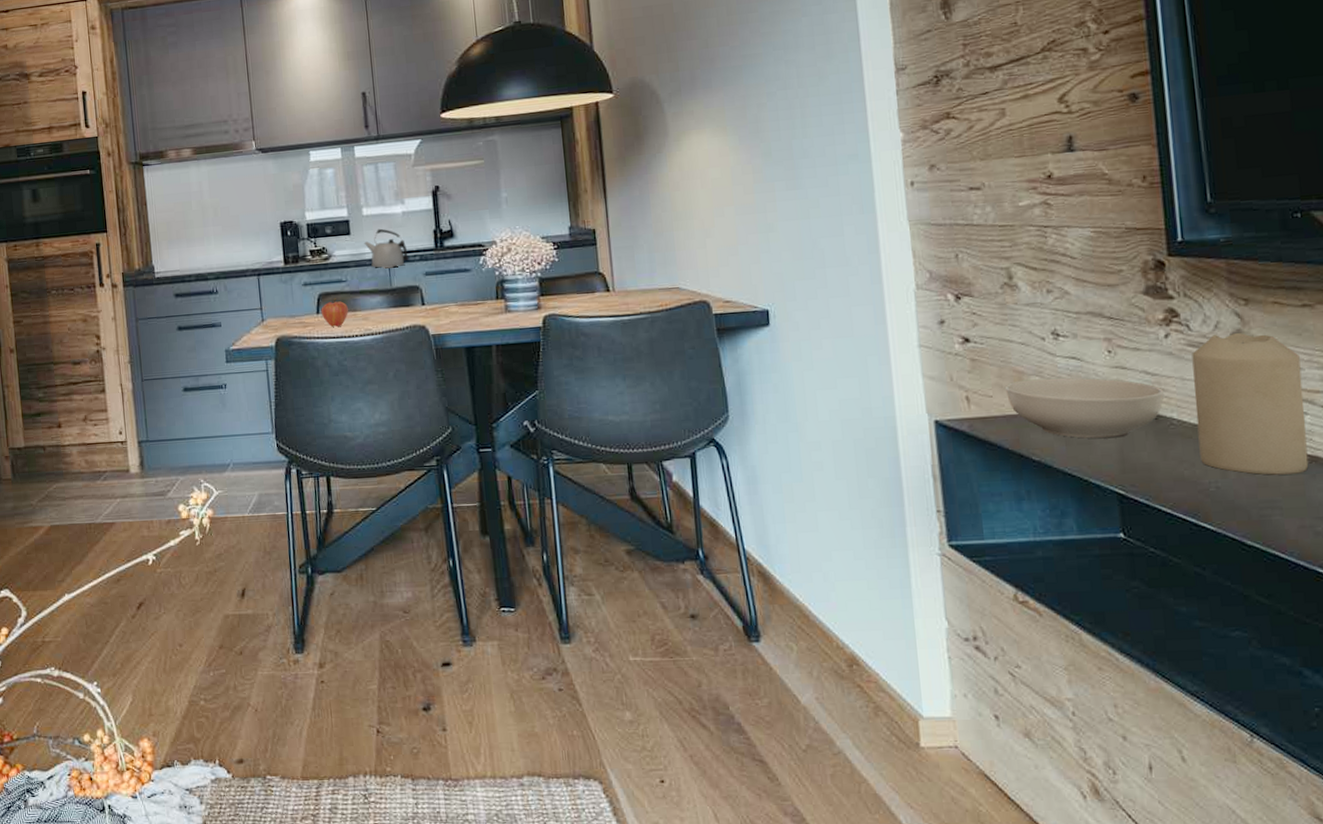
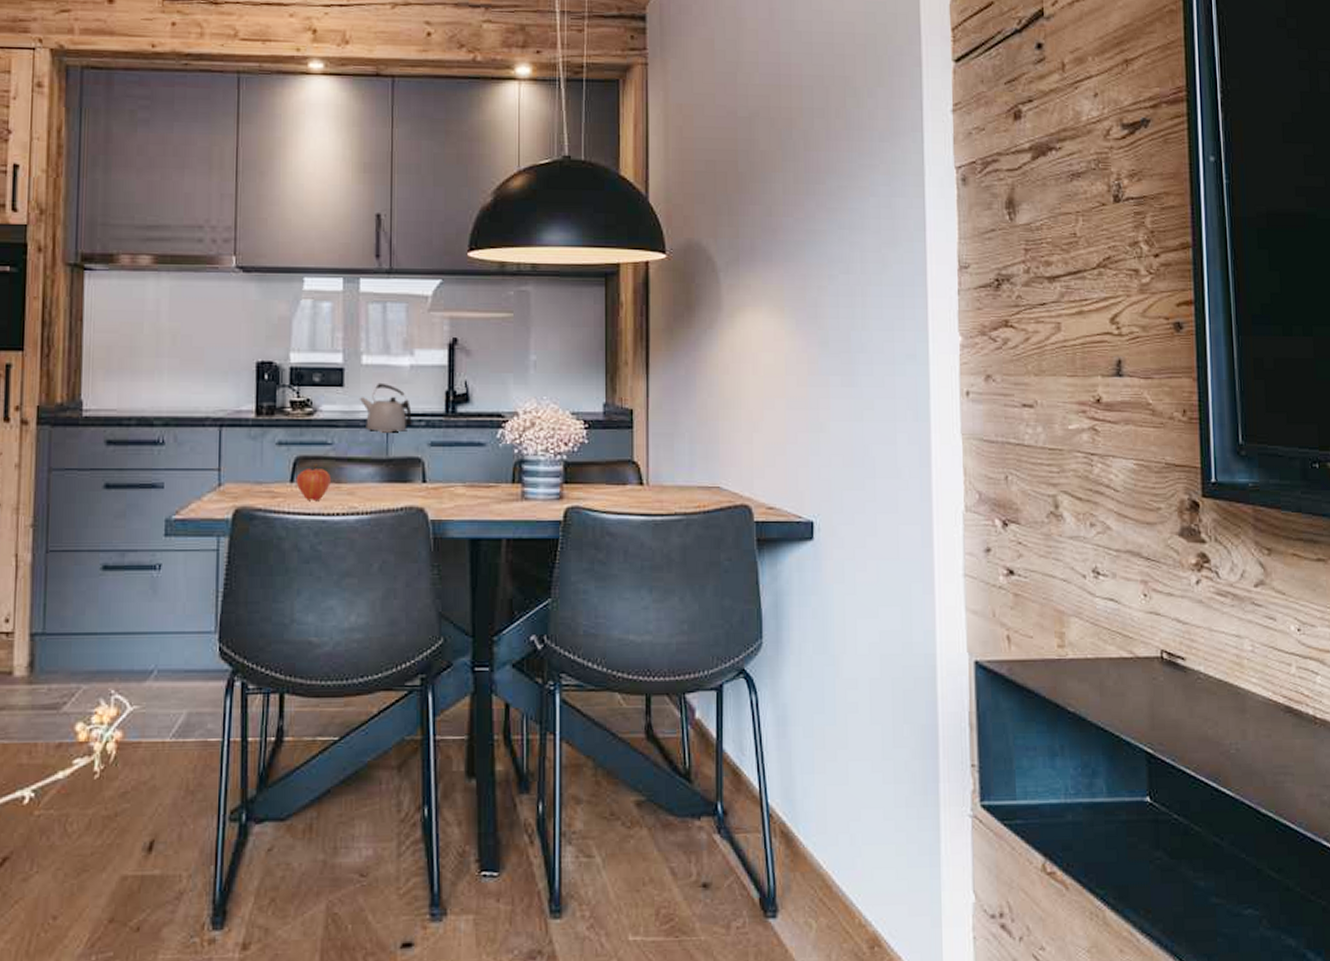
bowl: present [1004,377,1165,439] -> none [1045,620,1194,691]
candle: present [1191,333,1309,475] -> none [1219,584,1318,738]

